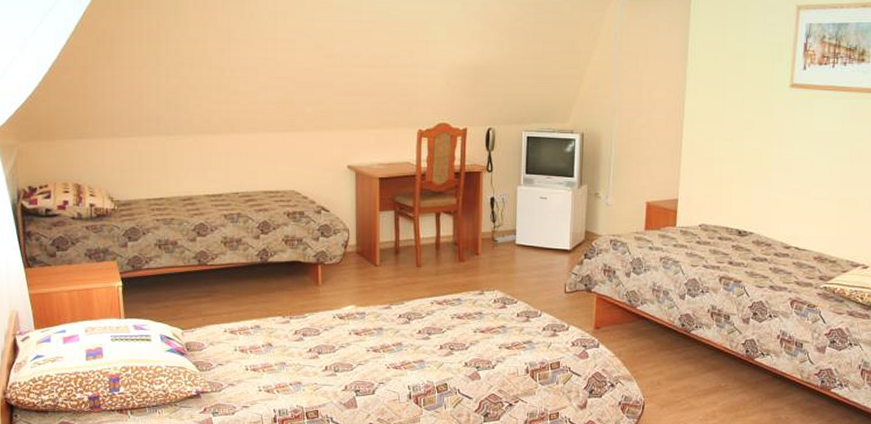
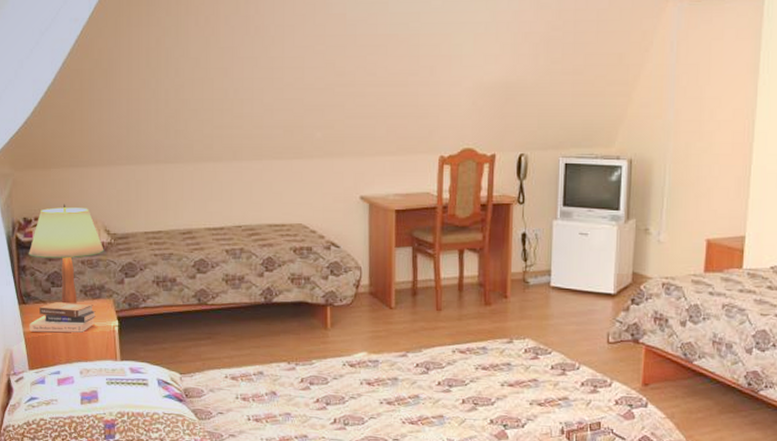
table lamp: none [33,173,108,267] -> present [28,204,104,304]
books: none [35,265,100,294] -> present [29,302,96,333]

